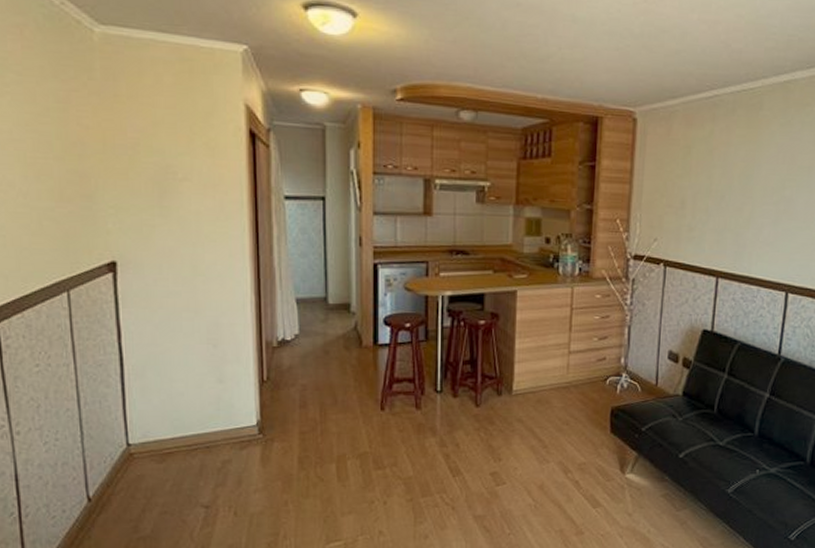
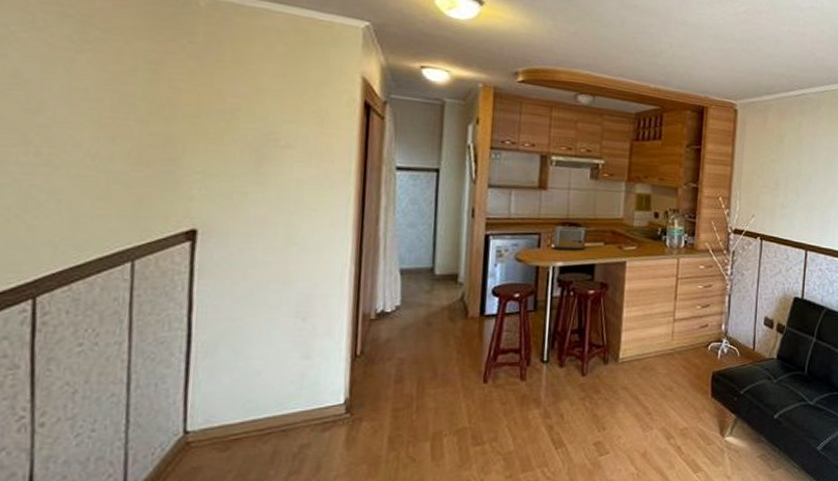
toaster: none [441,254,478,280] -> present [553,226,590,251]

